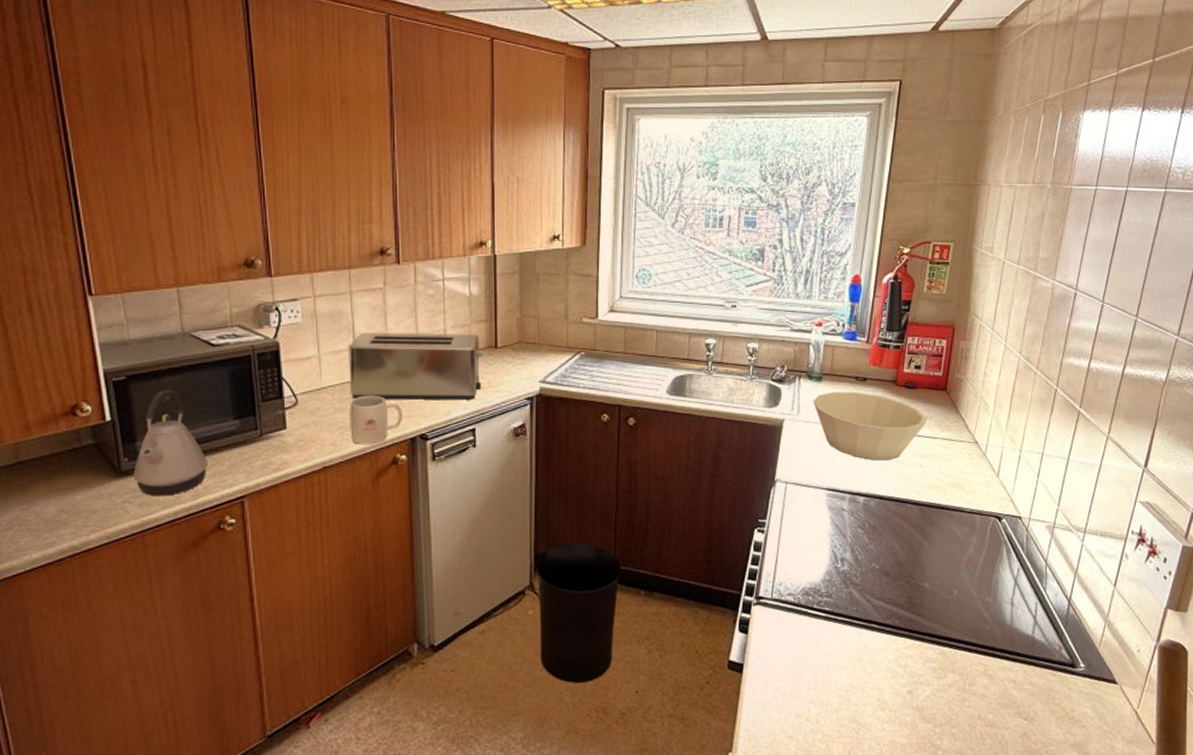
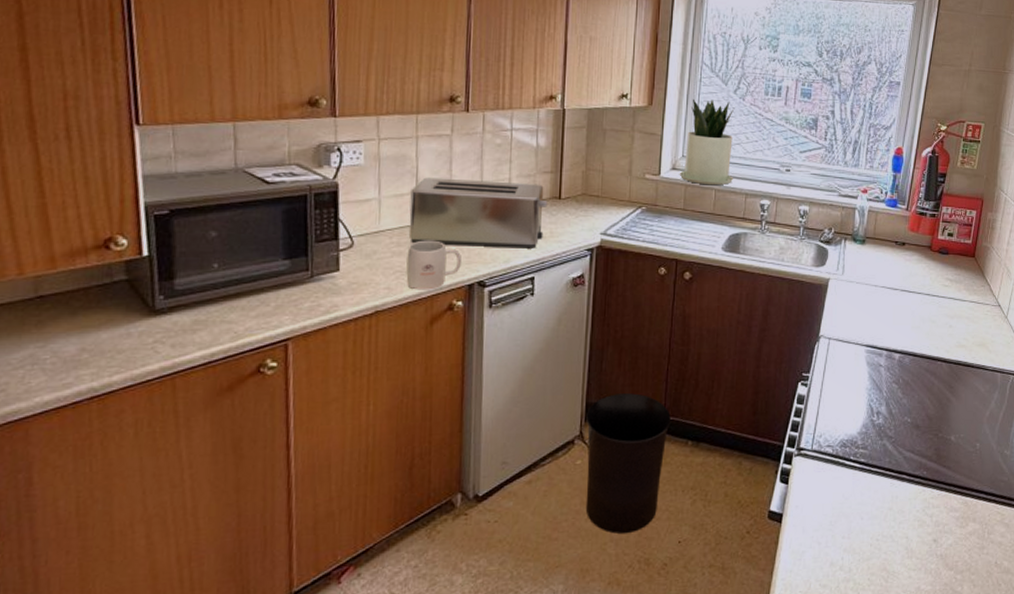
kettle: present [133,389,207,497] -> none [167,226,252,337]
planter: none [617,235,676,326] -> present [679,99,735,186]
bowl: present [813,392,928,461] -> none [856,255,958,320]

